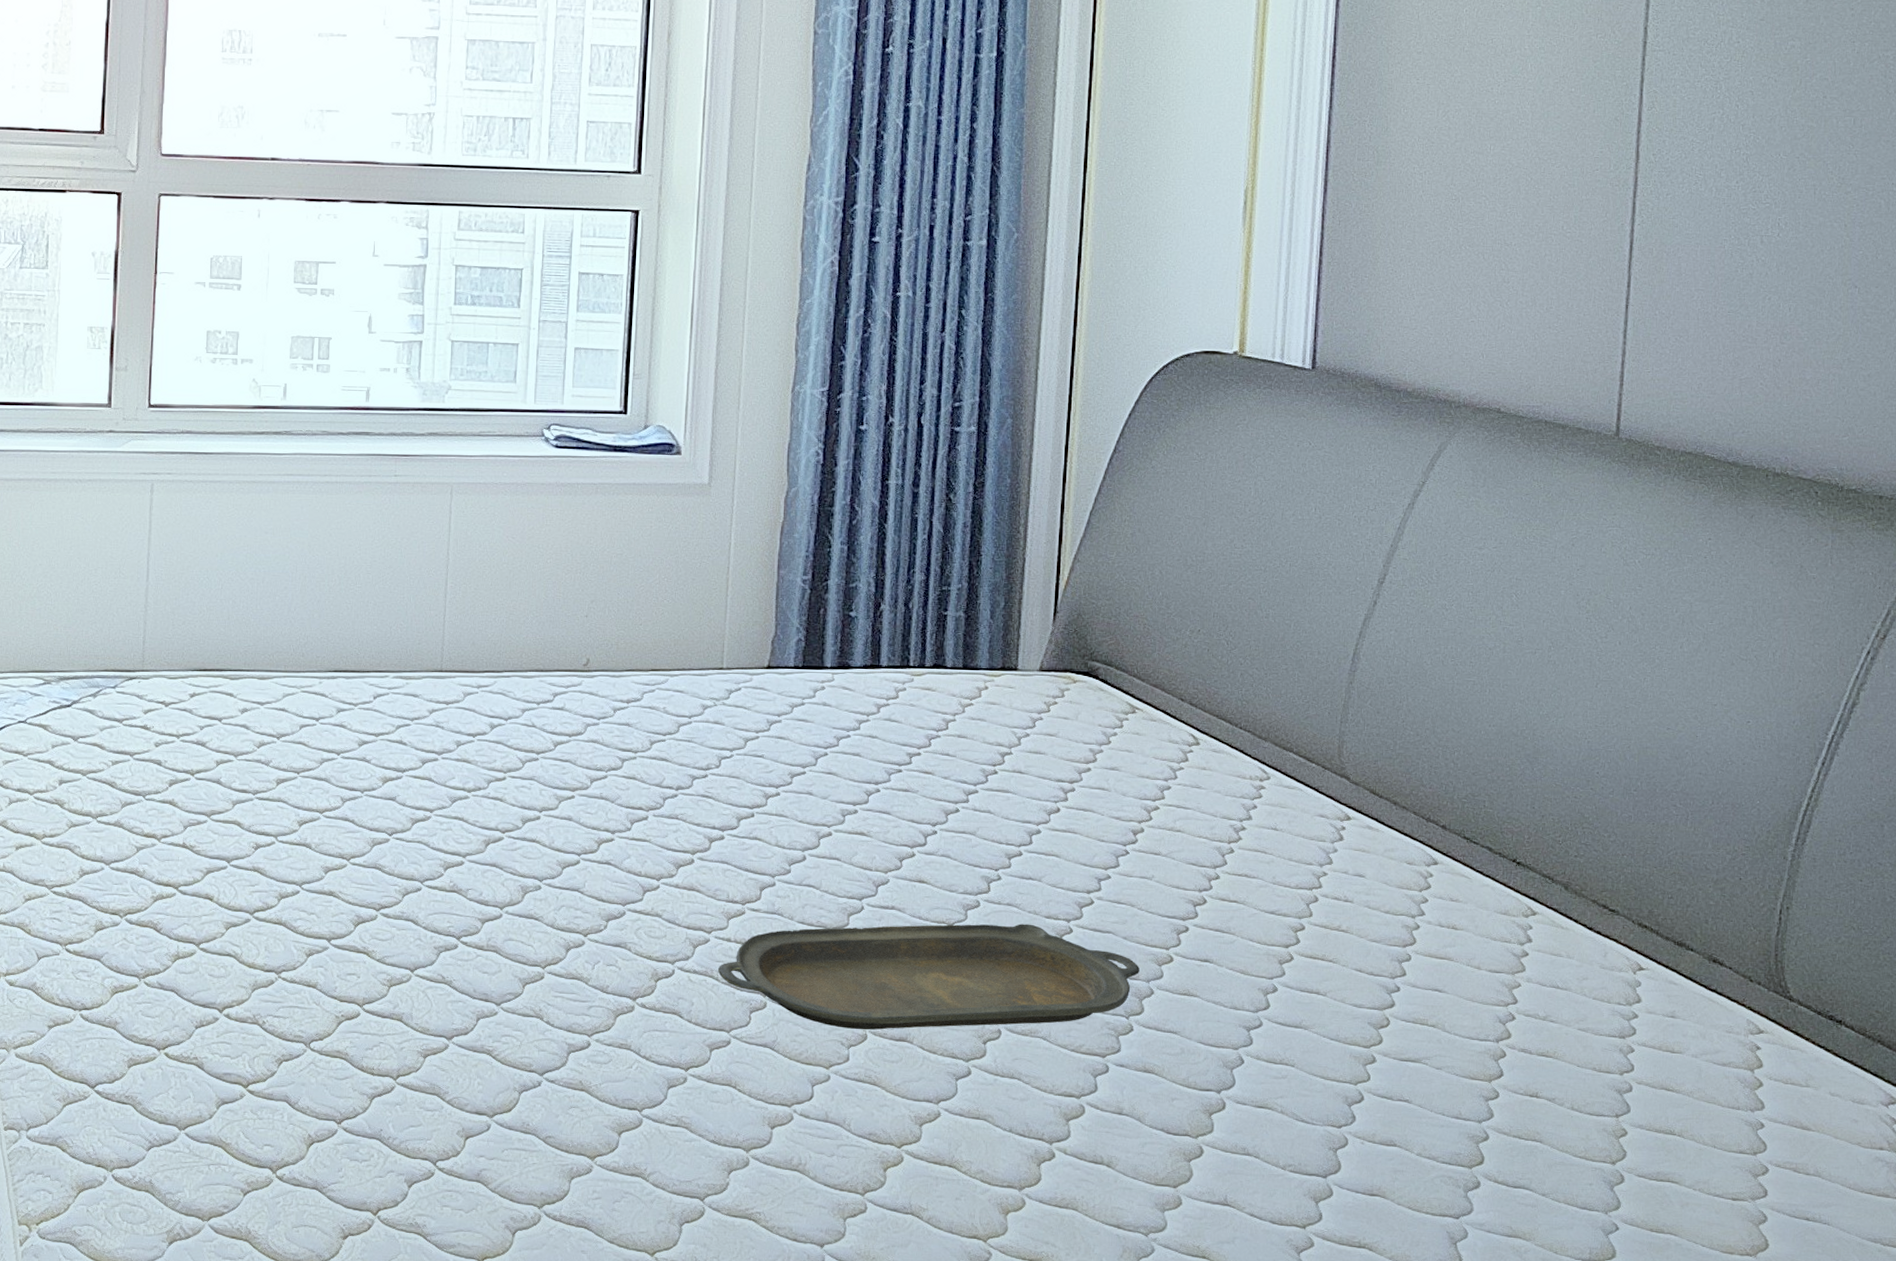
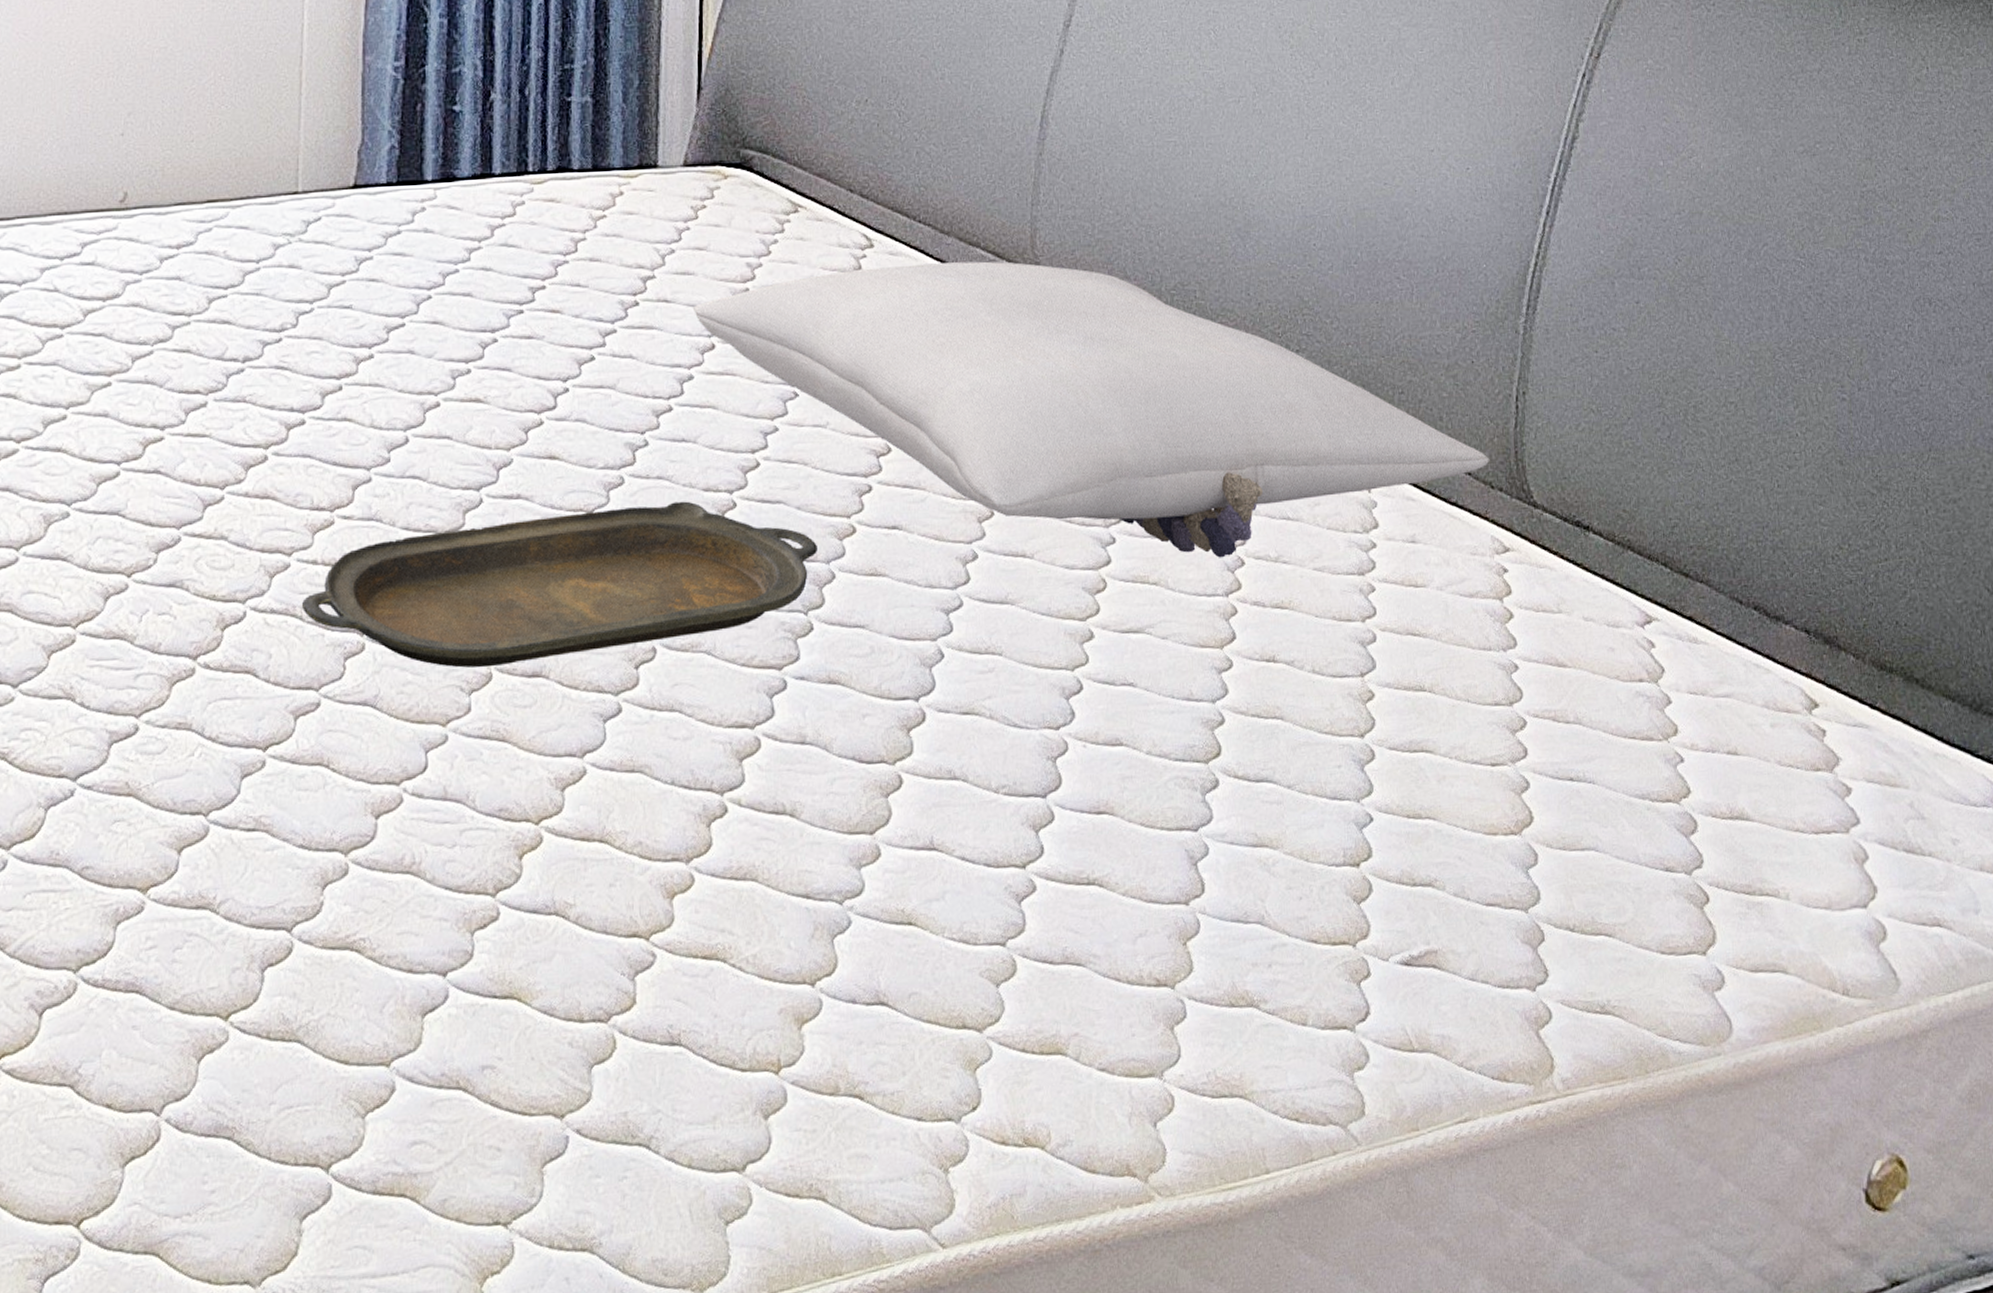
pillow: none [1042,760,1751,1012] -> present [692,261,1490,558]

